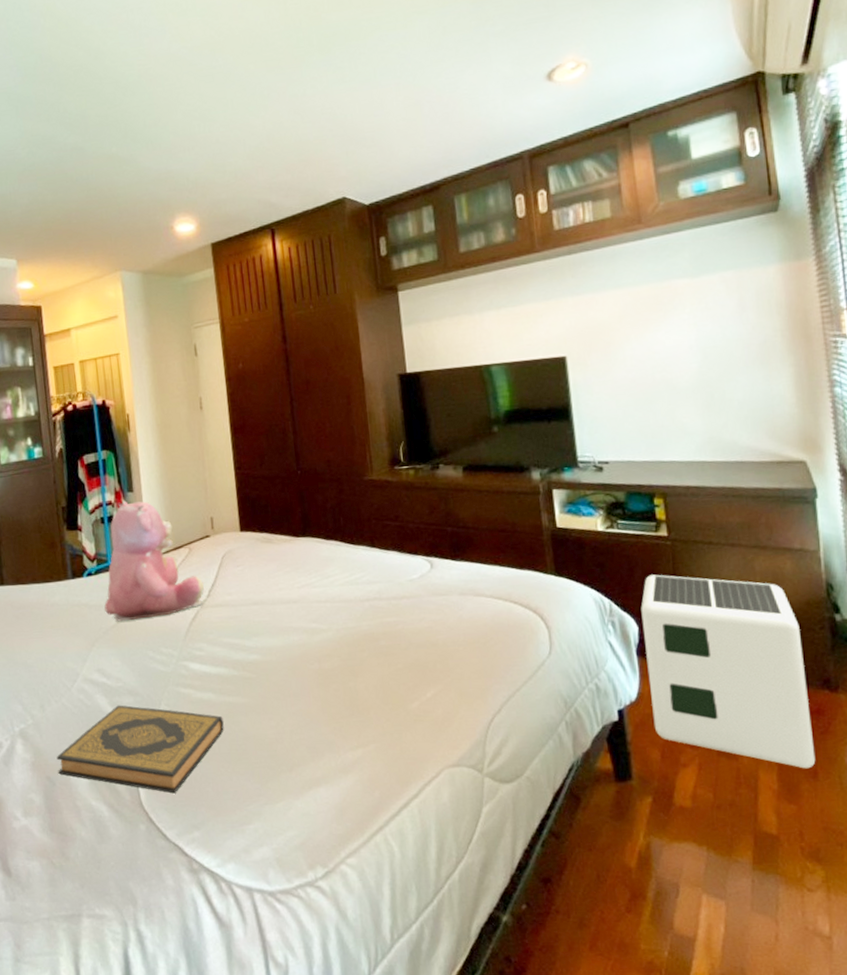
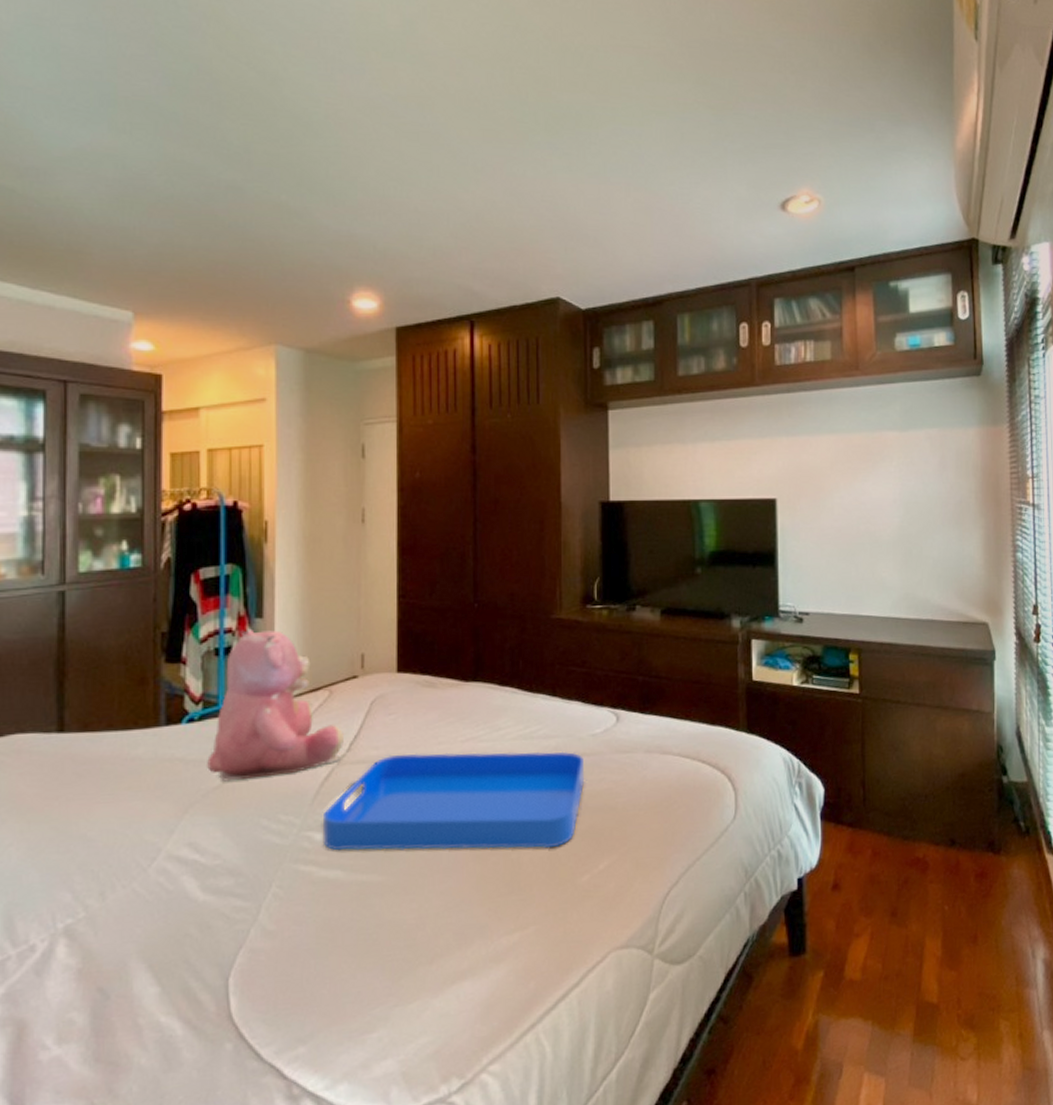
hardback book: present [56,705,224,794] -> none [115,888,352,1000]
serving tray: none [193,595,407,678] -> present [322,751,584,851]
air purifier: present [641,574,816,769] -> none [828,733,977,934]

